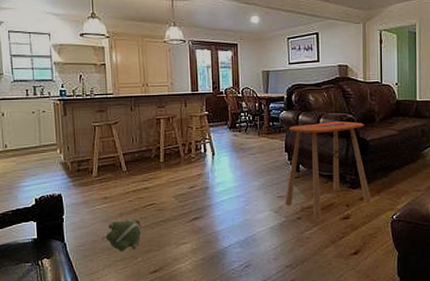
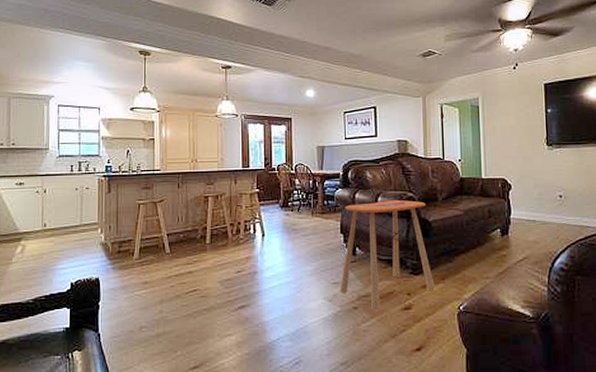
plush toy: present [105,219,141,251] -> none [143,307,182,343]

